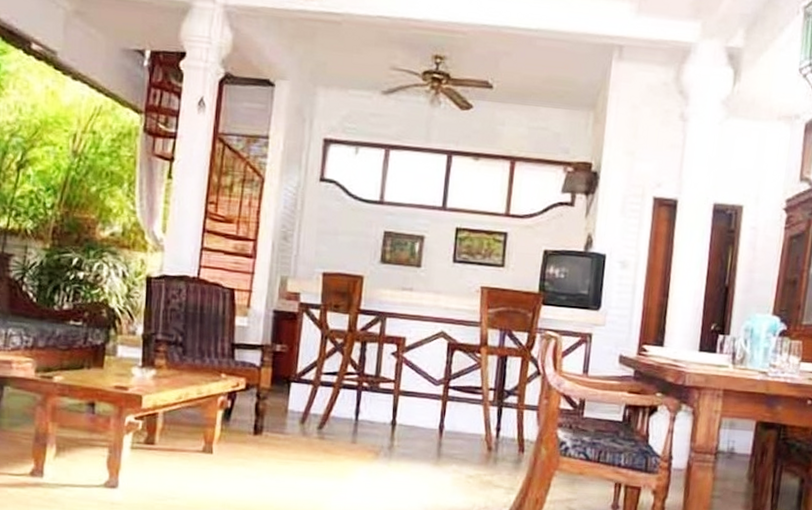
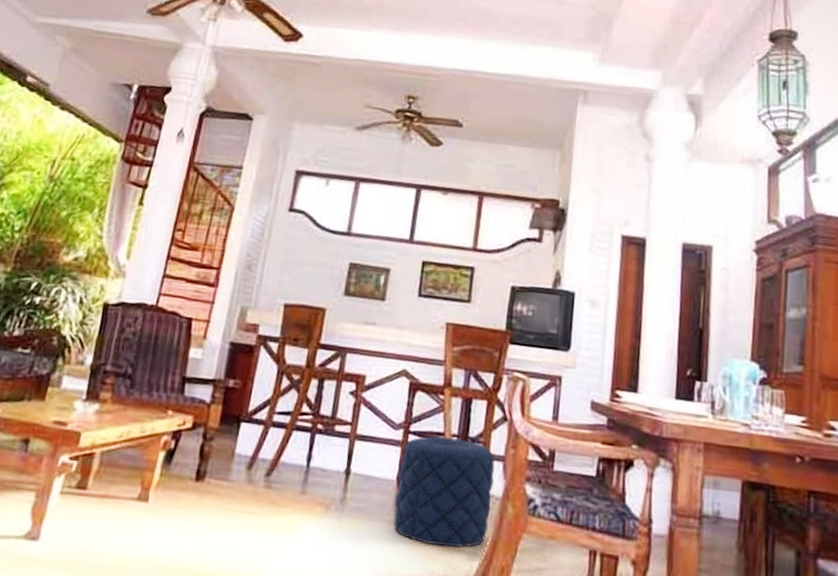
pouf: none [437,390,530,484] -> present [393,436,495,548]

